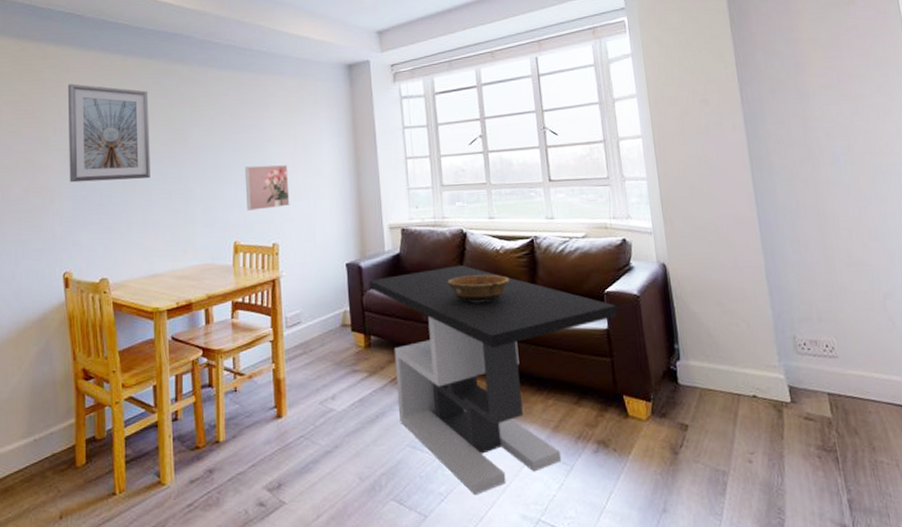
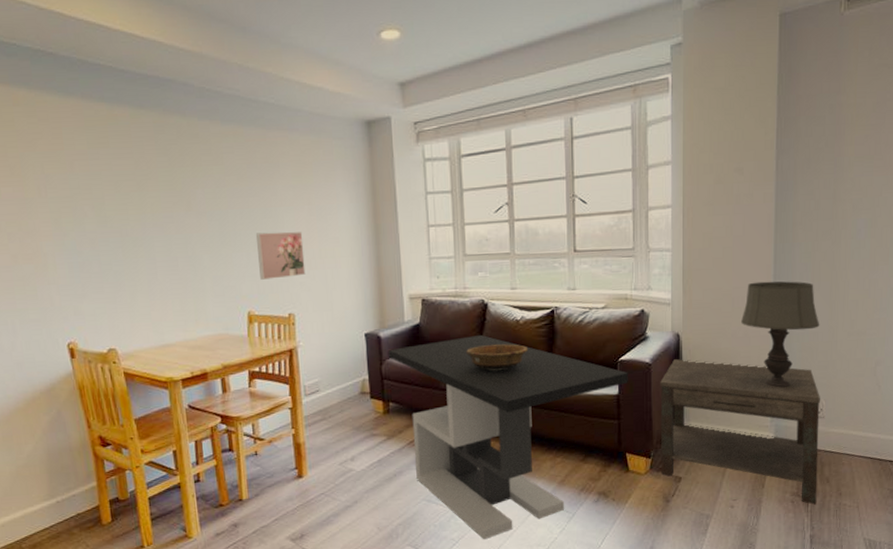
picture frame: present [67,84,150,183] -> none [47,136,153,249]
side table: none [651,291,848,461] -> present [660,359,820,505]
table lamp: none [728,209,814,323] -> present [741,281,820,388]

